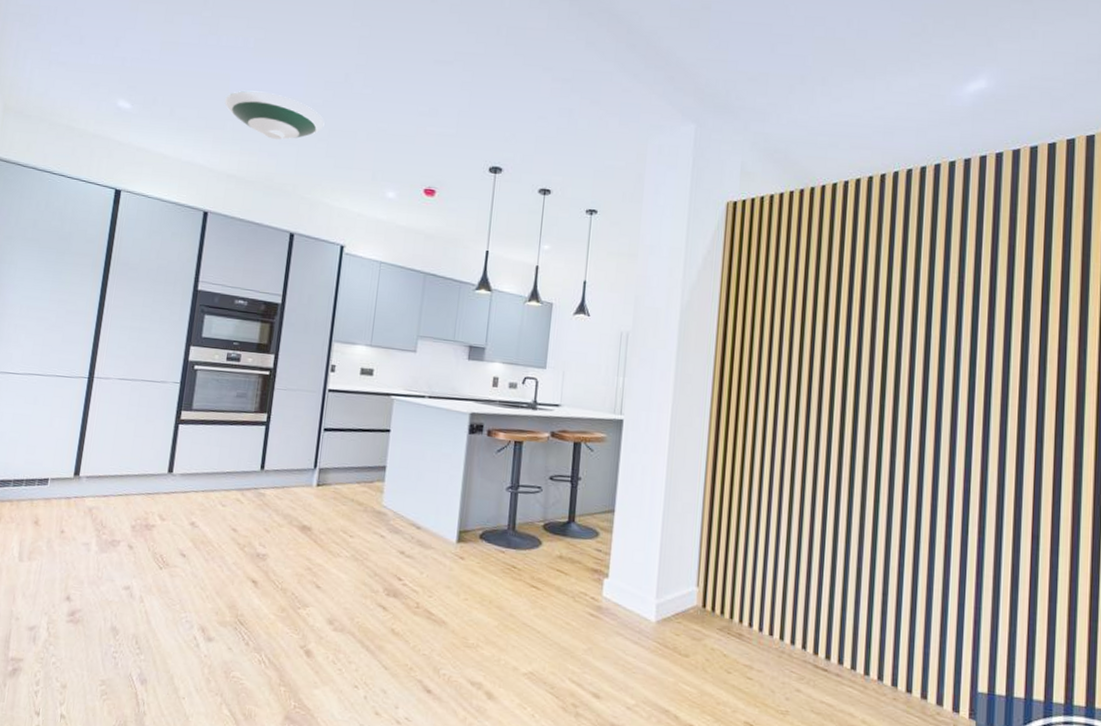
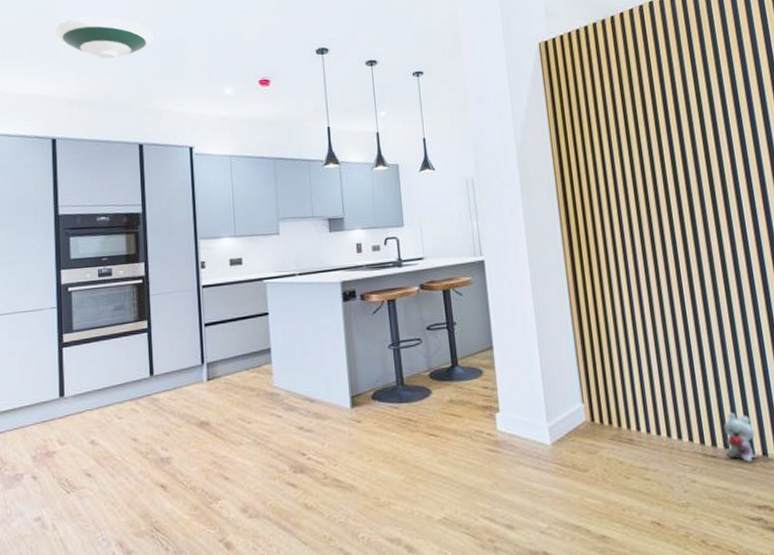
plush toy: none [837,628,874,685] -> present [724,412,758,464]

